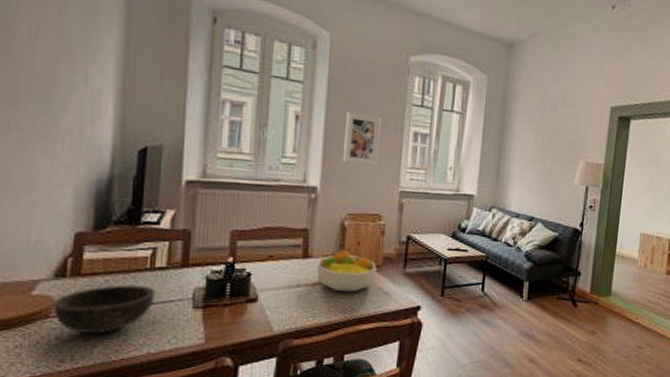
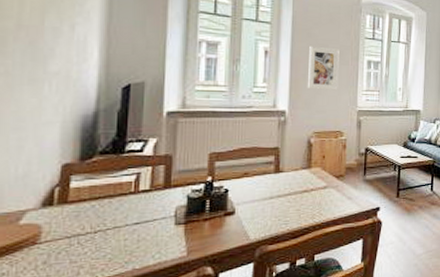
bowl: present [52,284,156,333] -> none [40,207,140,256]
fruit bowl: present [317,249,377,292] -> none [288,163,340,200]

